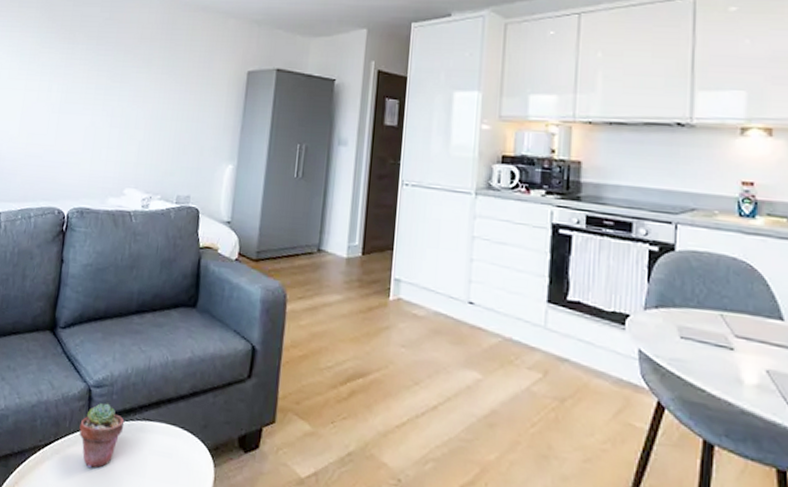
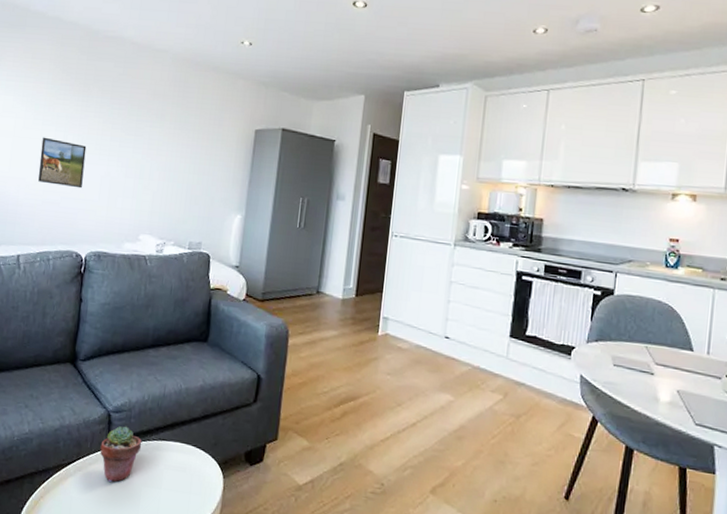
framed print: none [21,87,71,140] -> present [38,137,87,189]

